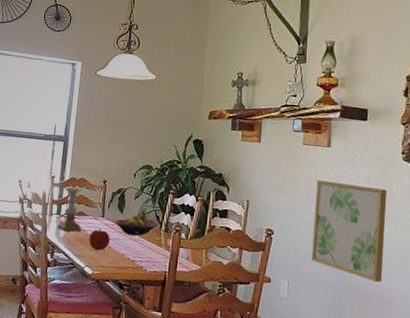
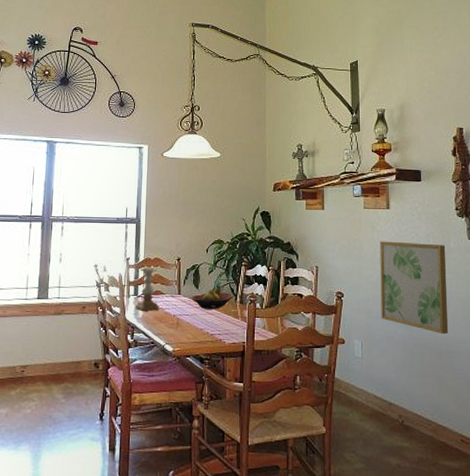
apple: present [89,228,110,250] -> none [167,306,188,327]

